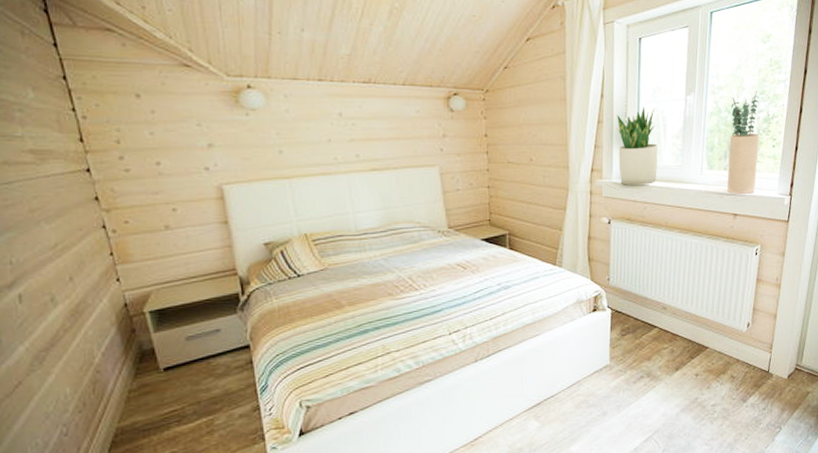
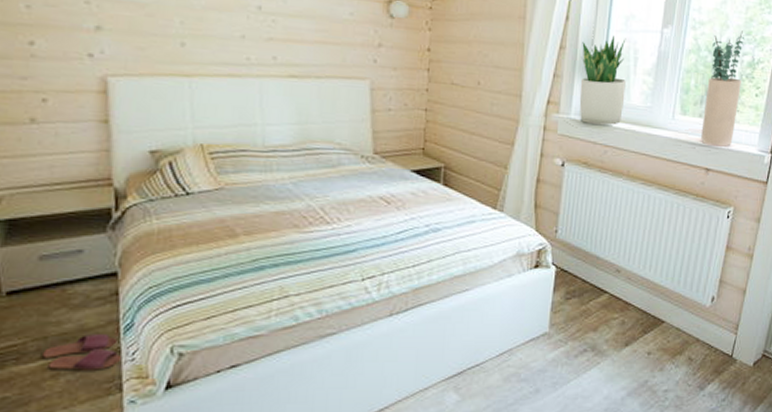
slippers: none [199,395,262,427] -> present [43,333,122,371]

